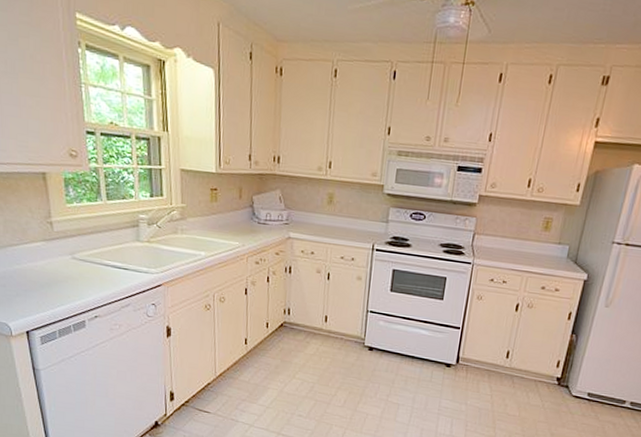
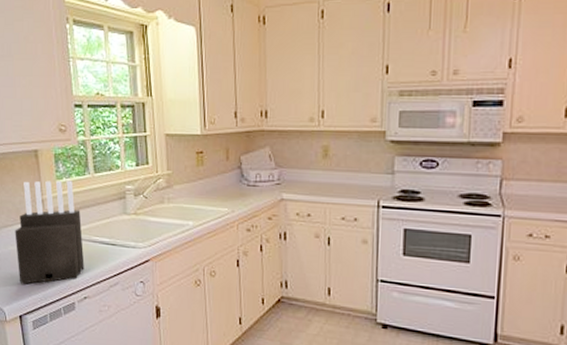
knife block: none [21,203,96,302] -> present [15,180,85,284]

